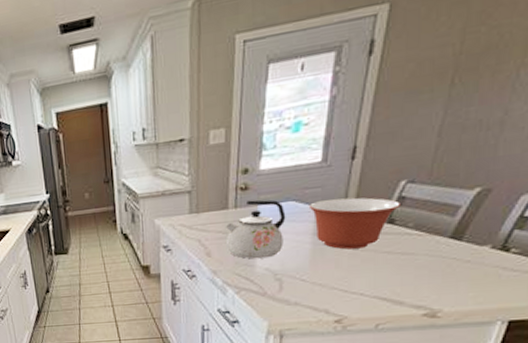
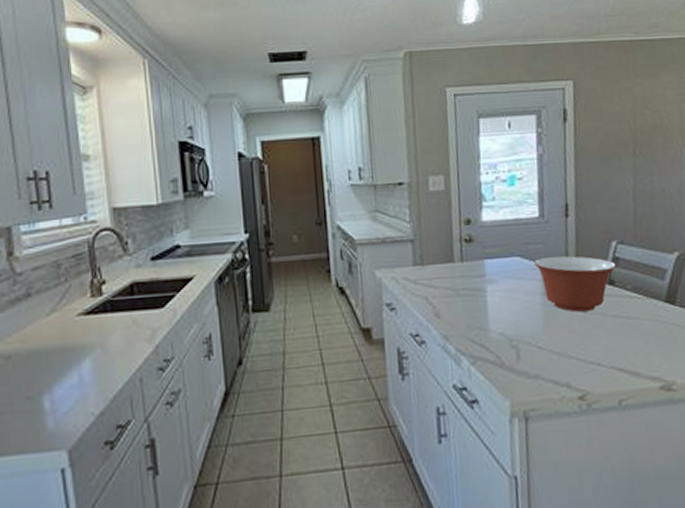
kettle: present [225,200,286,259] -> none [454,253,515,322]

